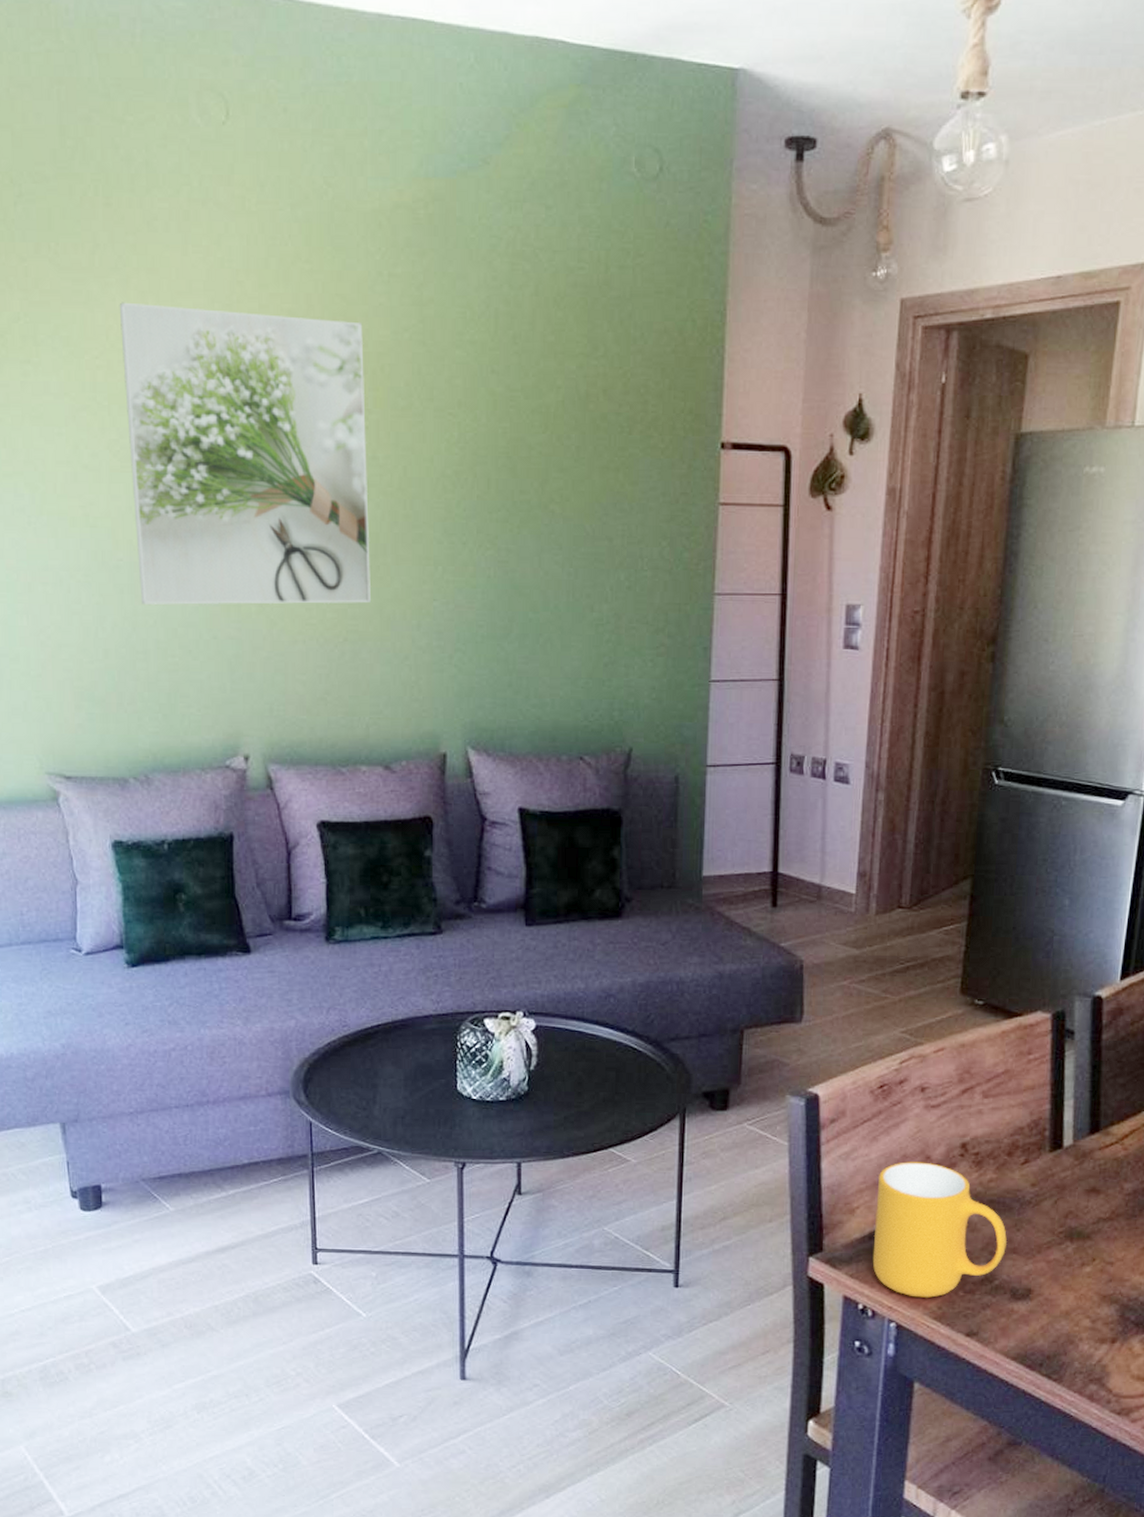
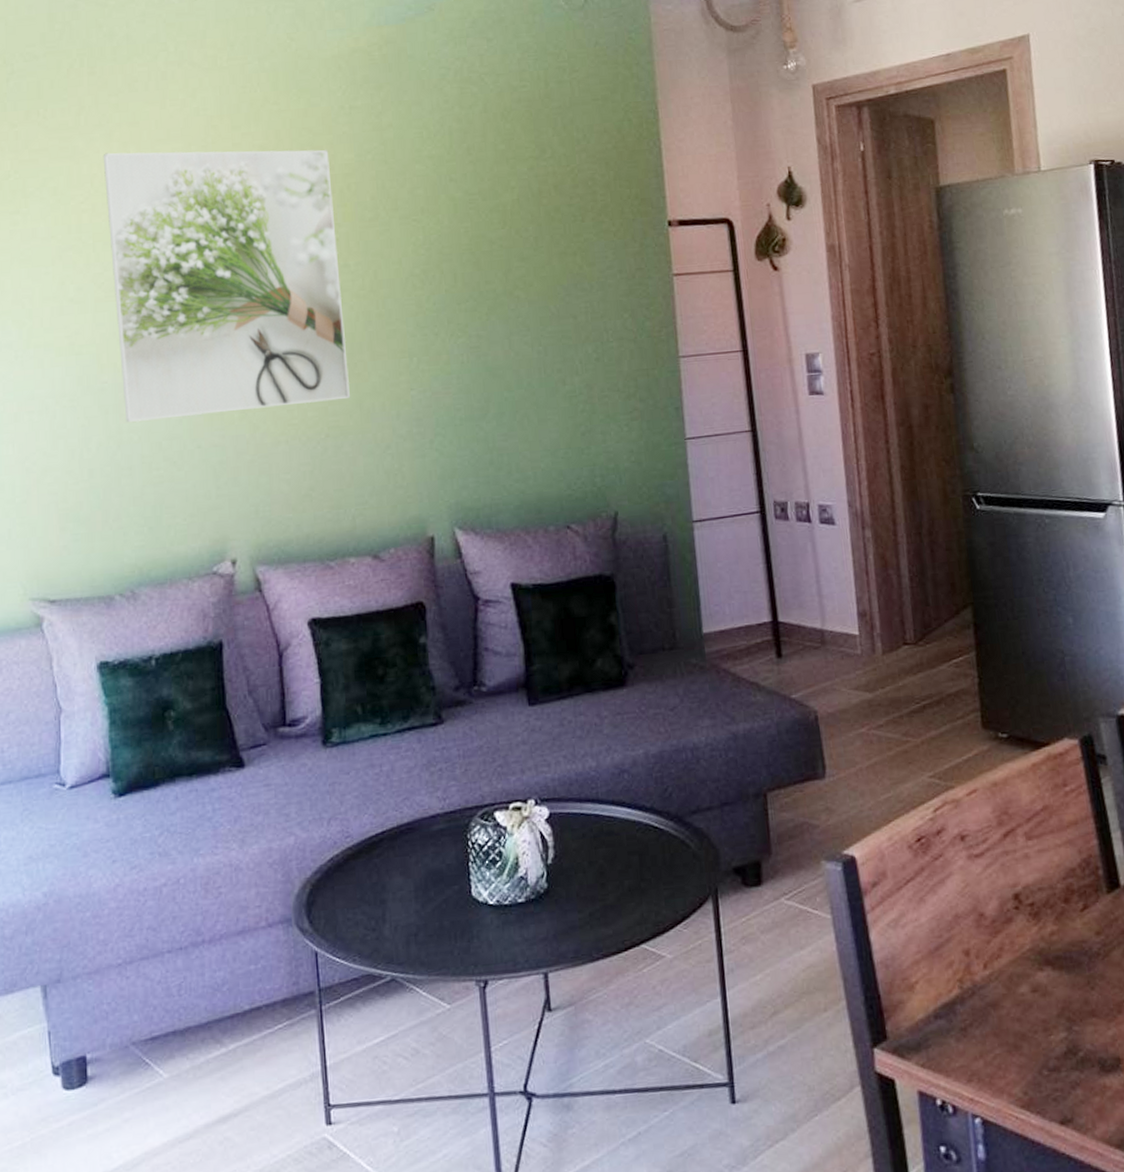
mug: present [872,1162,1007,1298] -> none [932,920,1084,1084]

